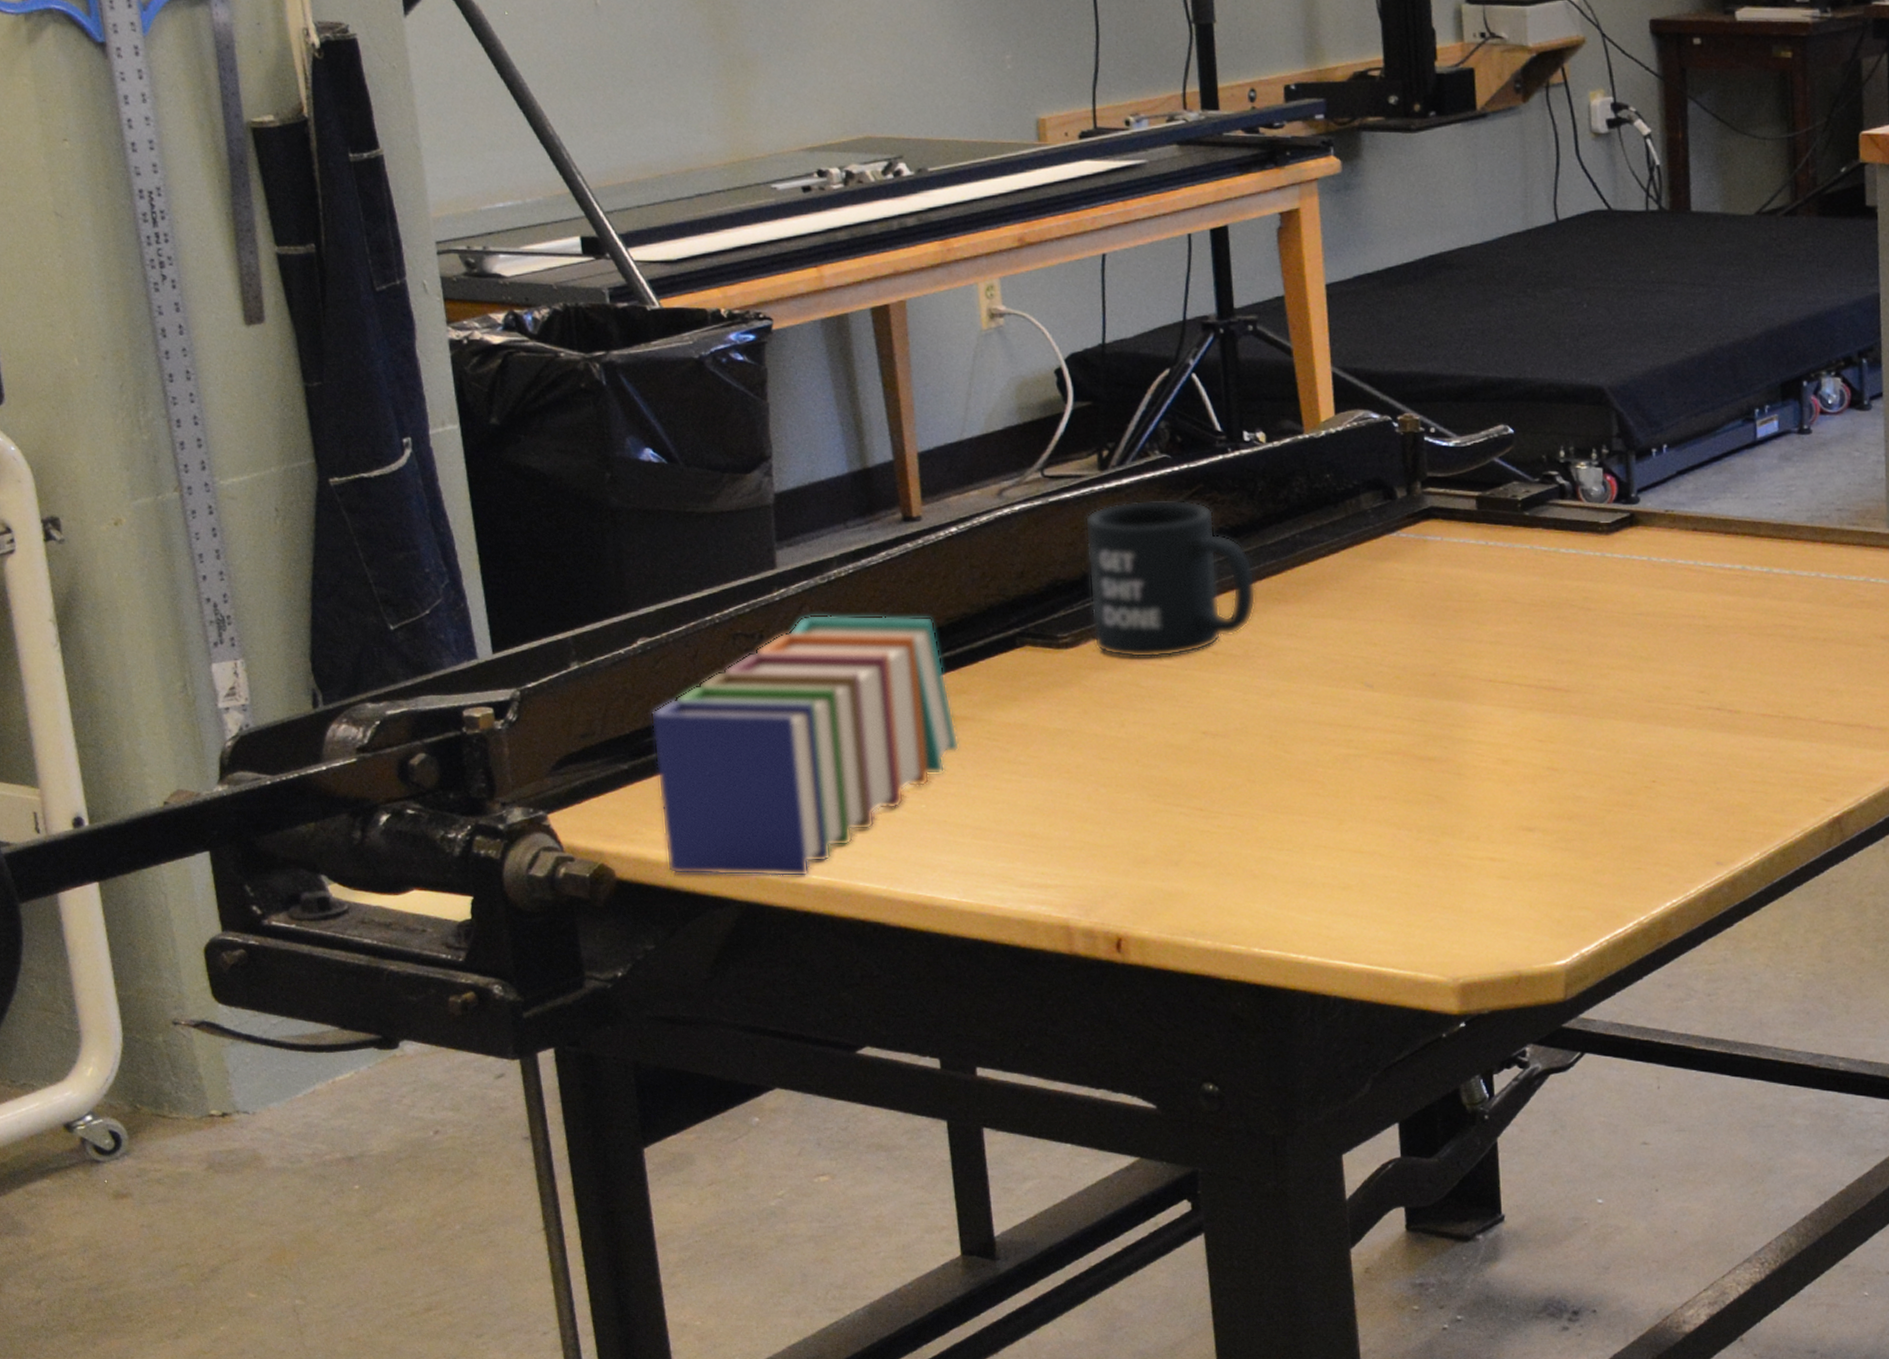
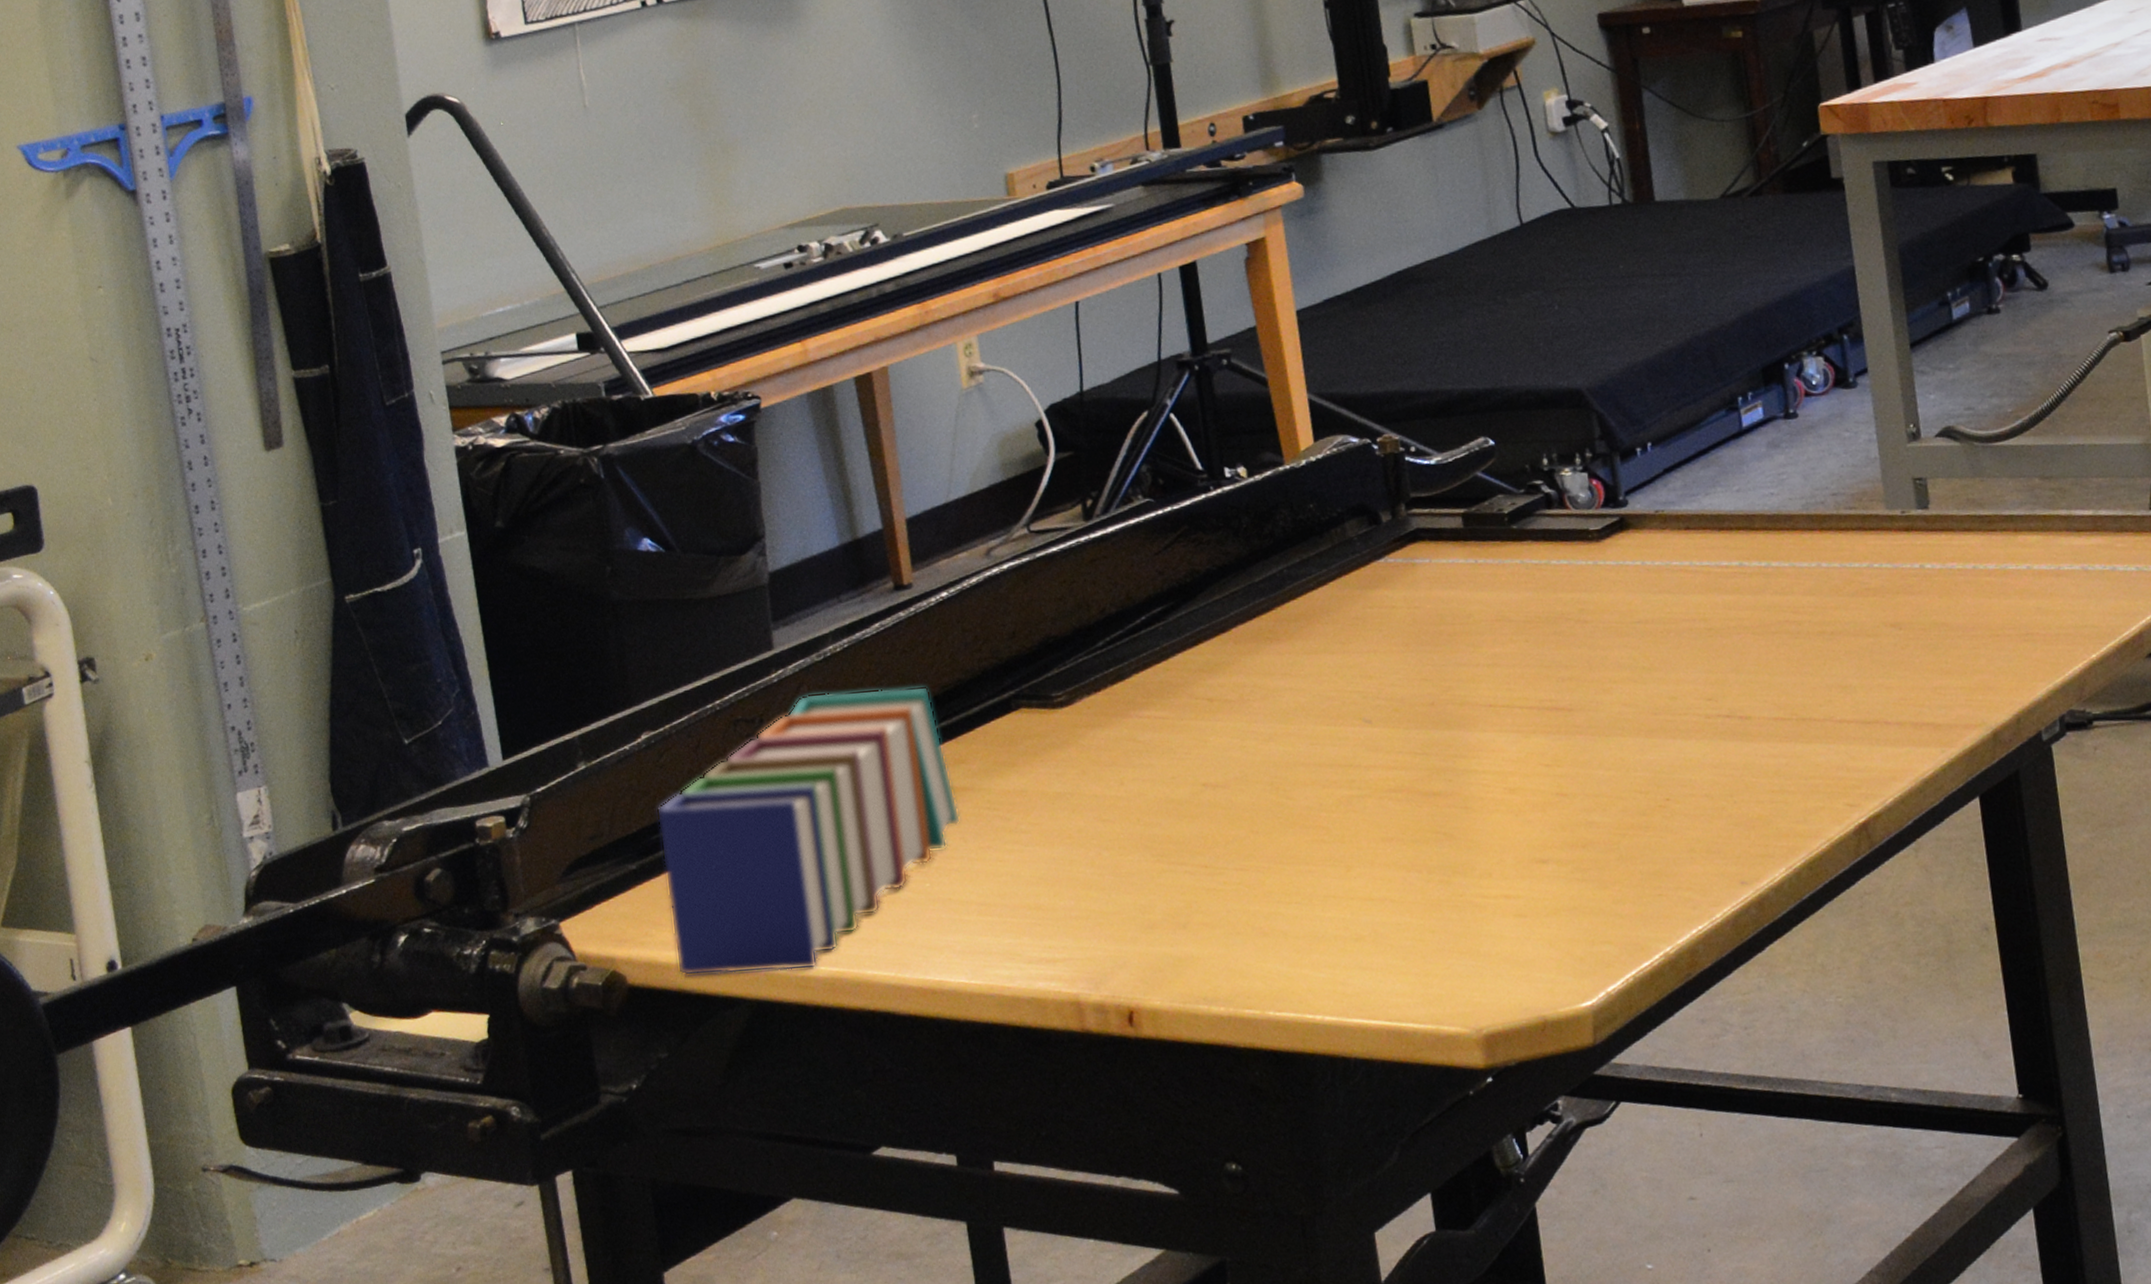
mug: present [1084,500,1256,658] -> none [1072,543,1248,712]

